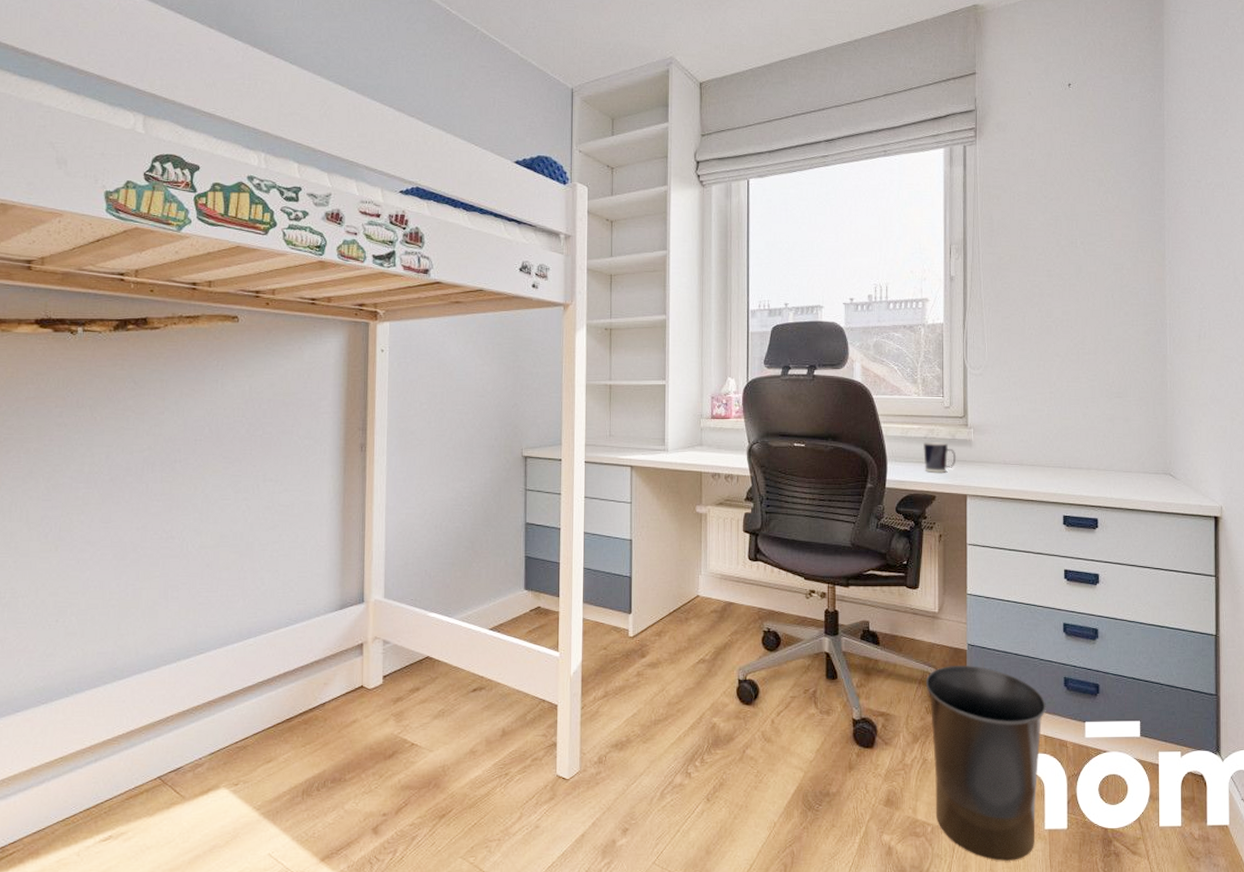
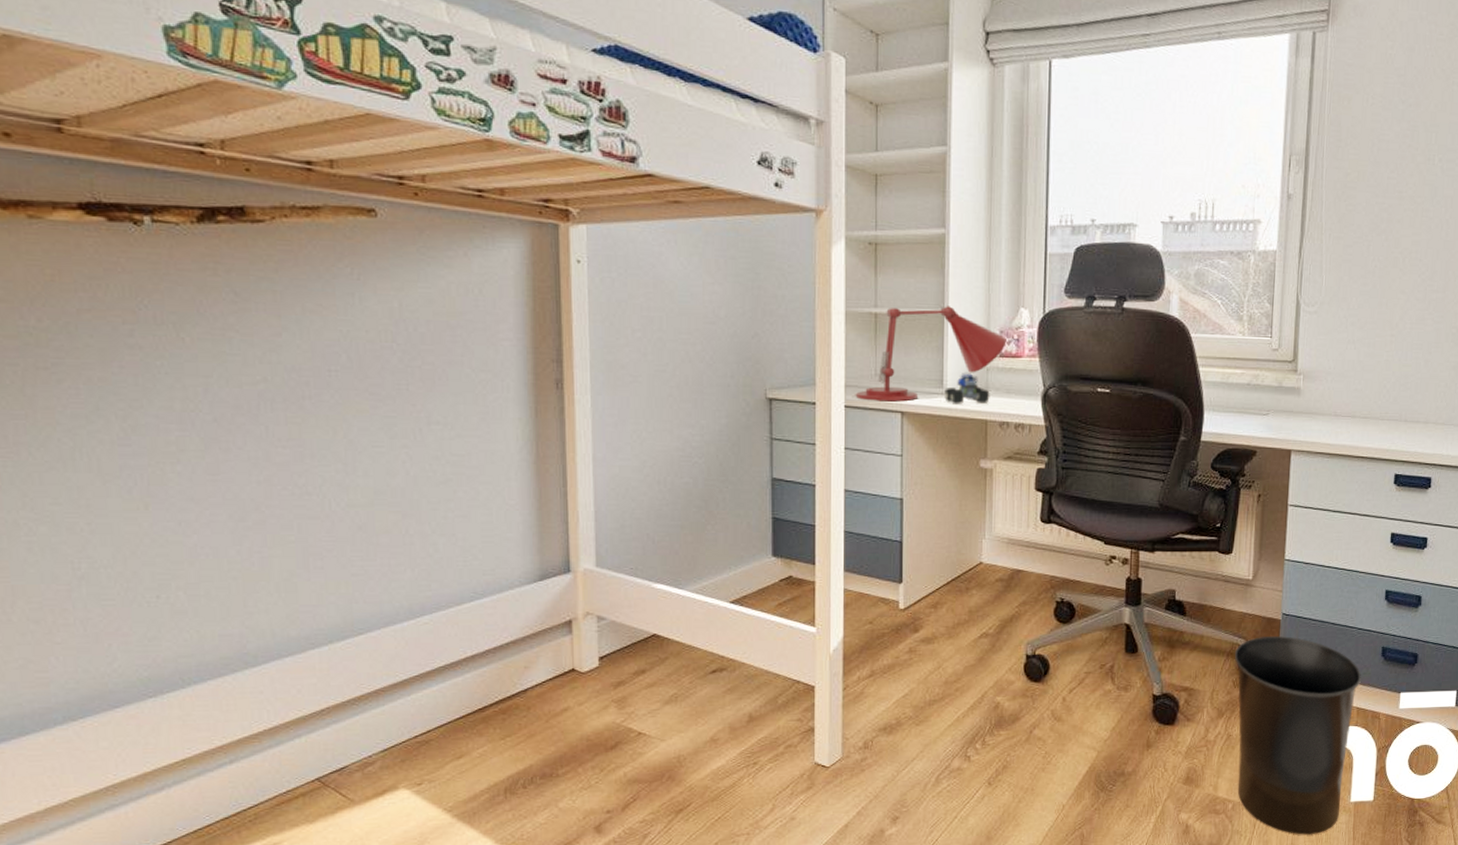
desk lamp: none [591,377,717,458] -> present [852,306,1007,402]
toy car: none [666,431,704,459] -> present [944,372,990,404]
mug: present [922,442,957,474] -> none [1244,389,1283,426]

